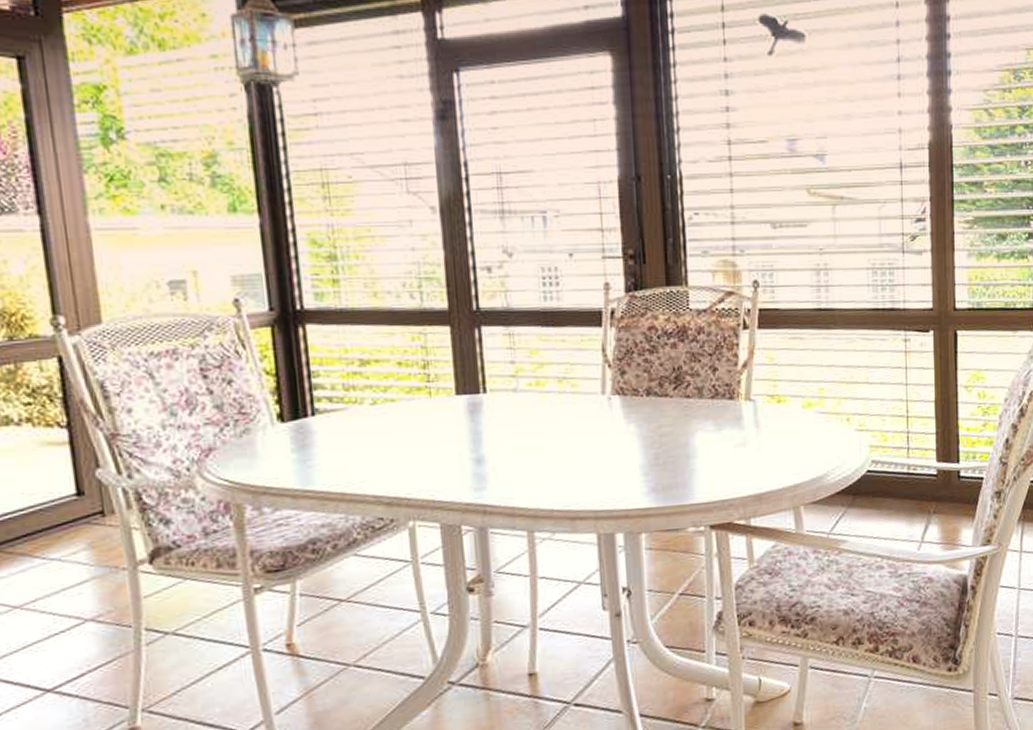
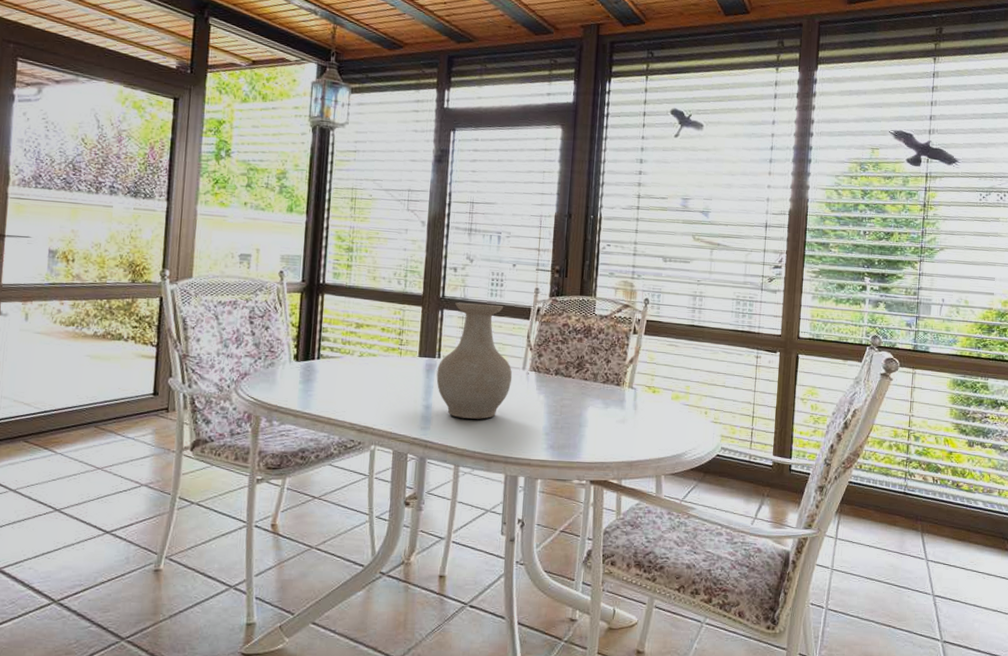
vase: none [484,311,589,469] -> present [436,303,512,419]

